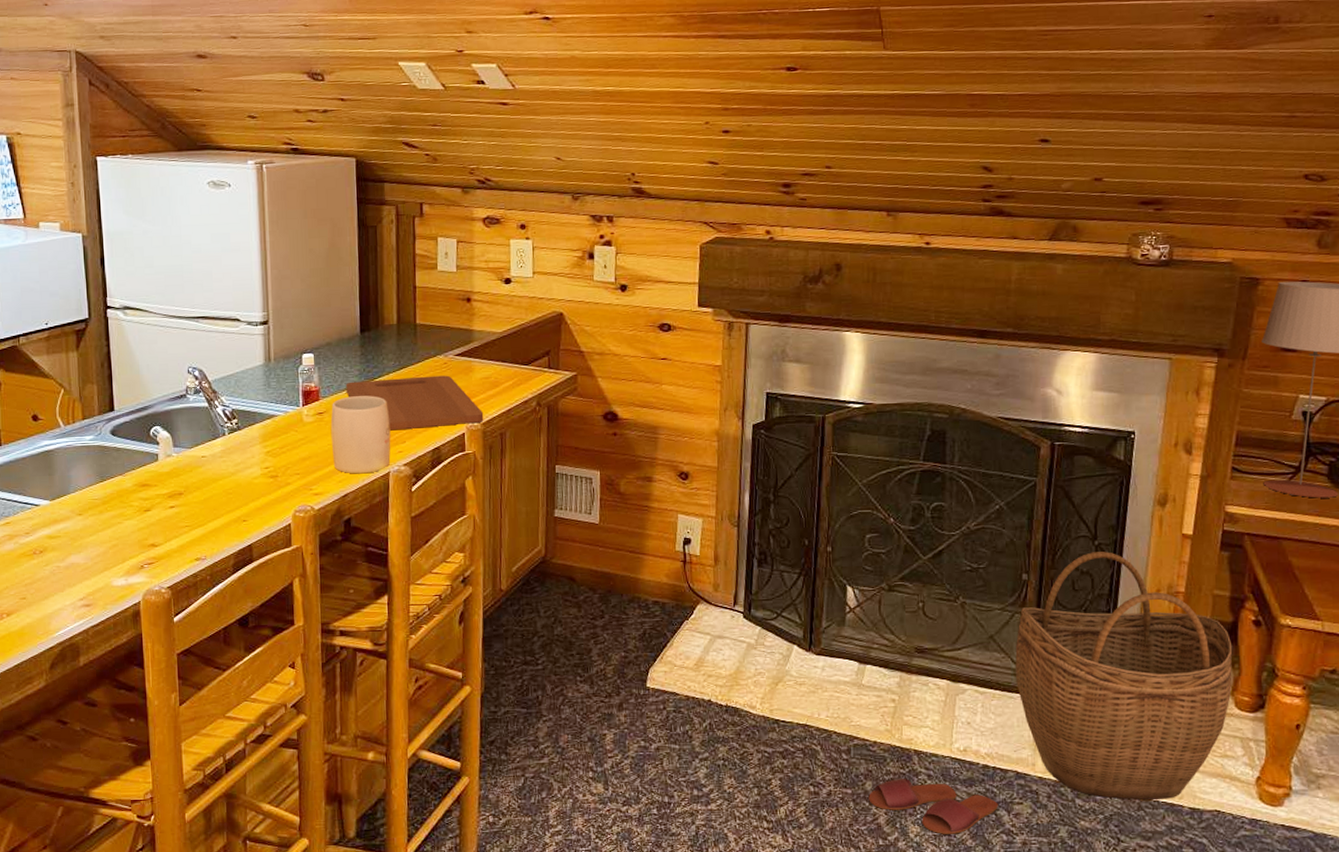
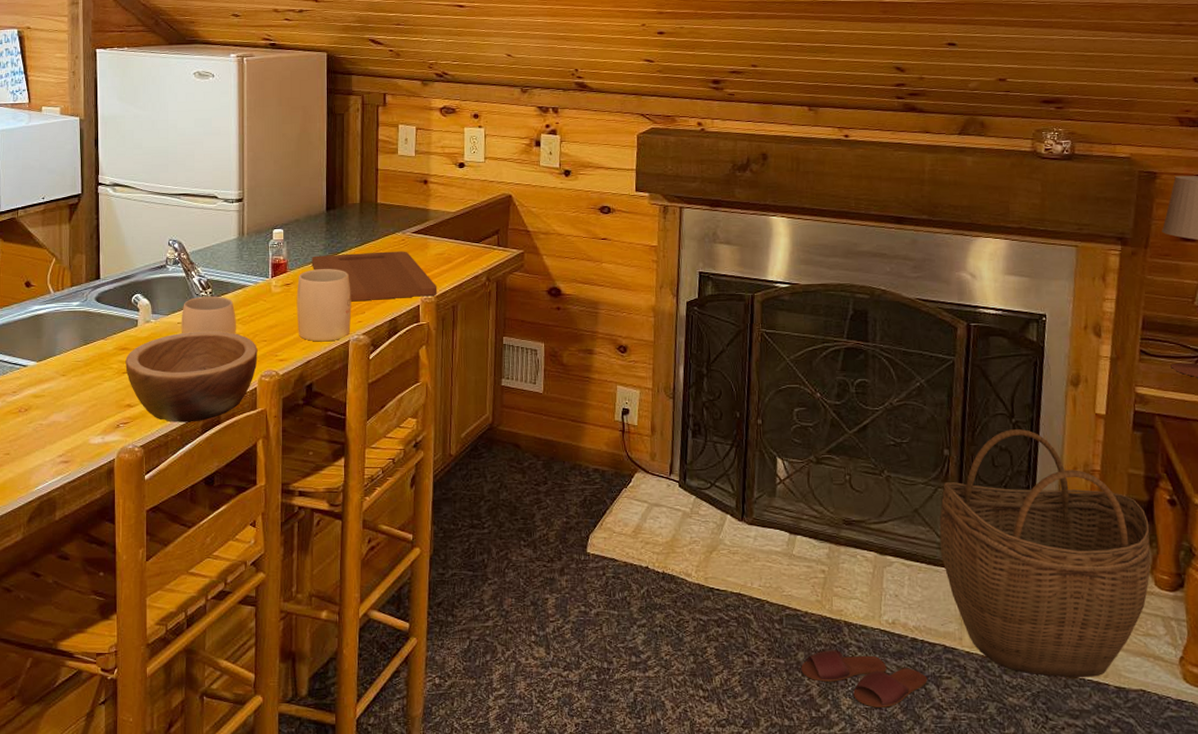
bowl: none [147,464,291,562] -> present [125,330,258,423]
mug: none [205,427,266,469] -> present [181,296,236,334]

